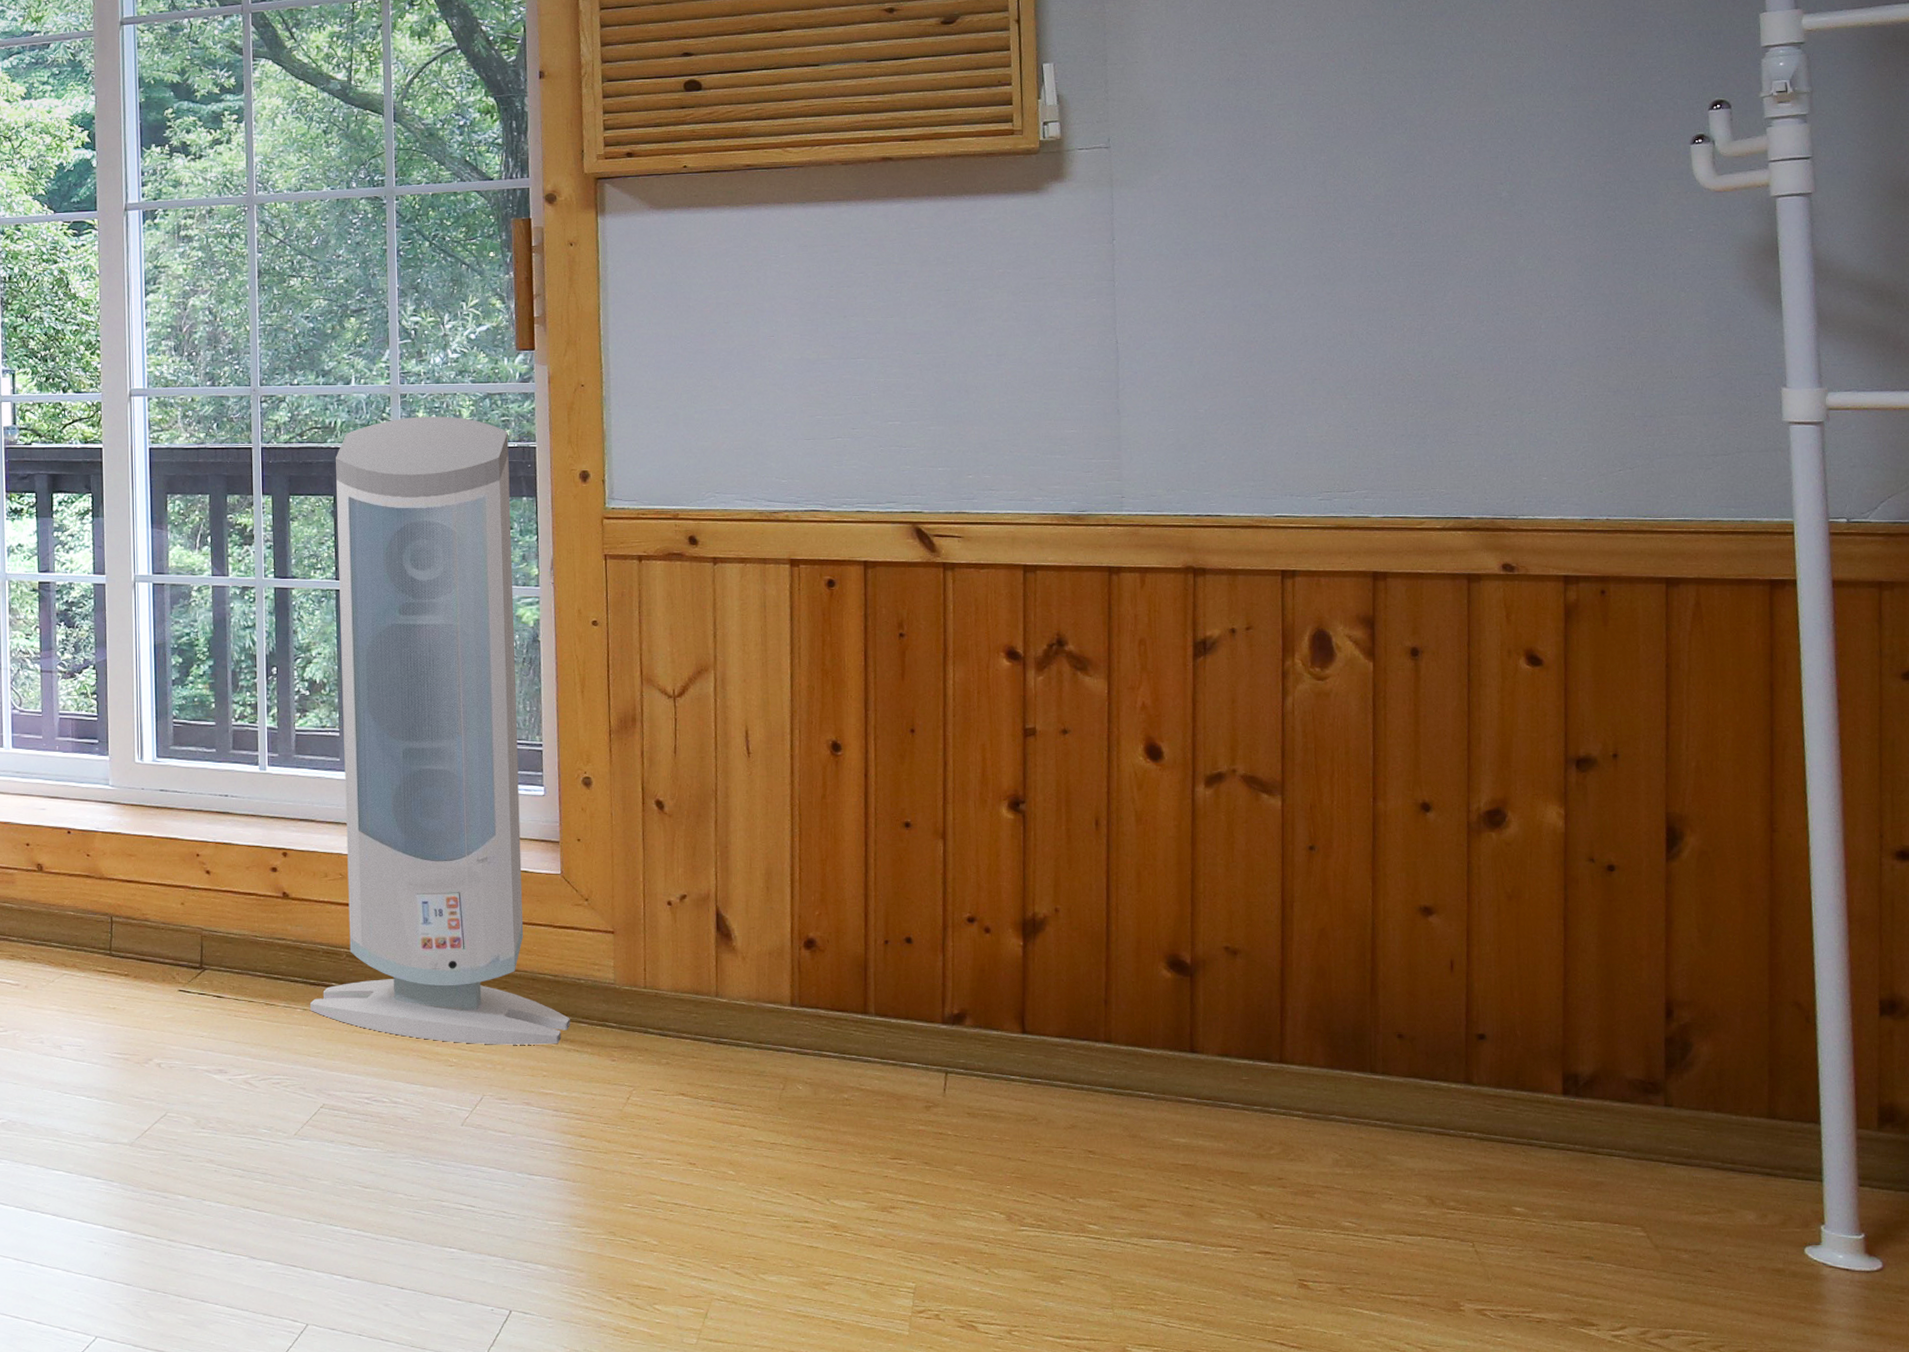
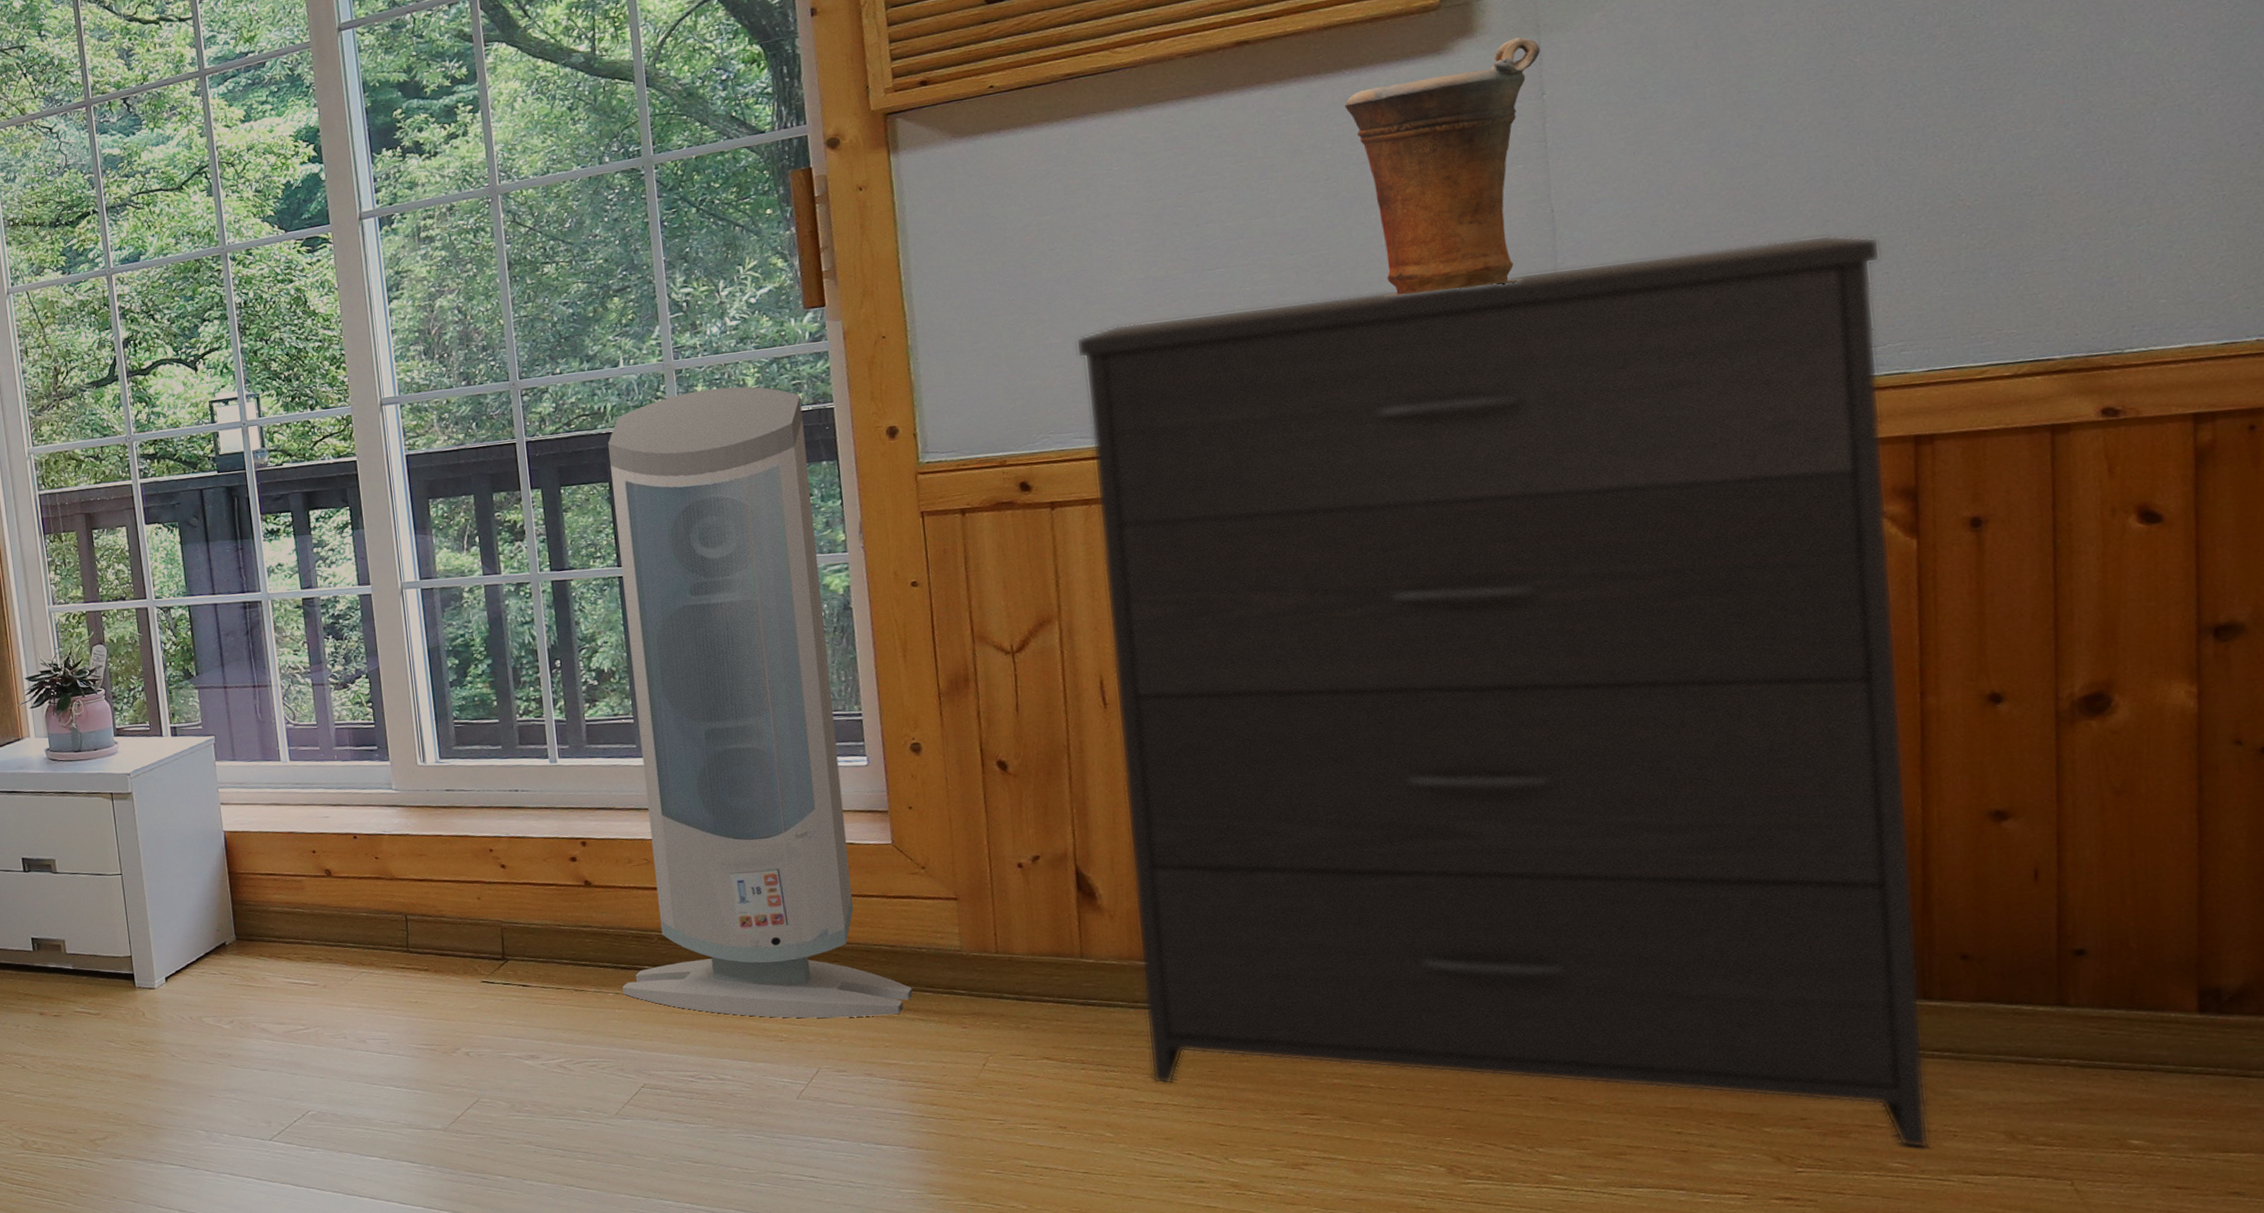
dresser: none [741,391,1372,1209] -> present [1075,235,1930,1148]
vase: none [963,188,1112,402] -> present [1344,37,1540,297]

